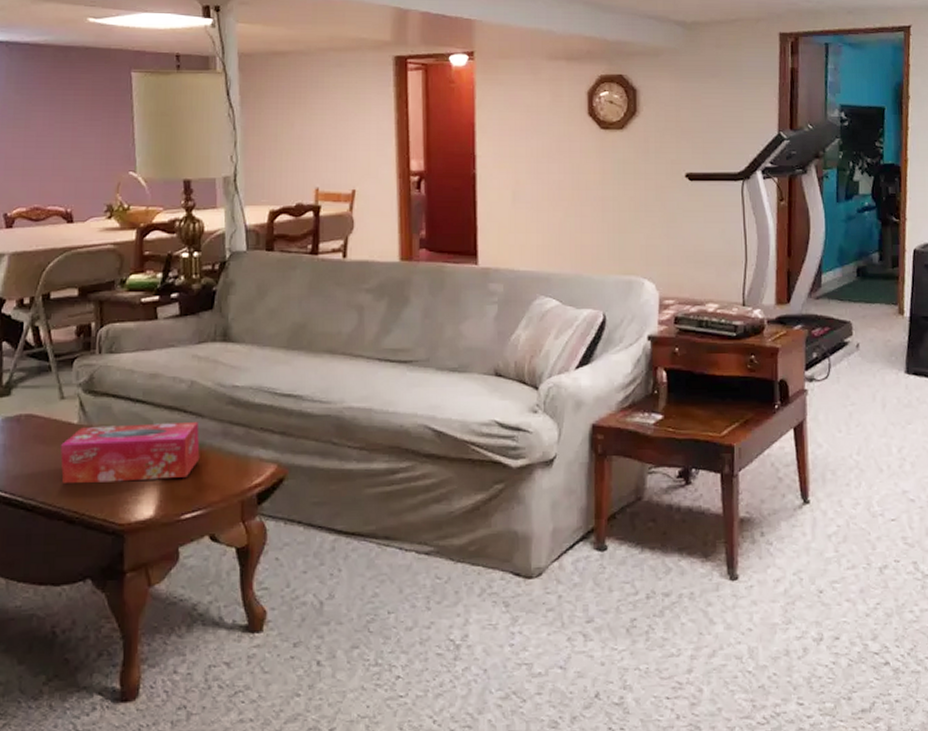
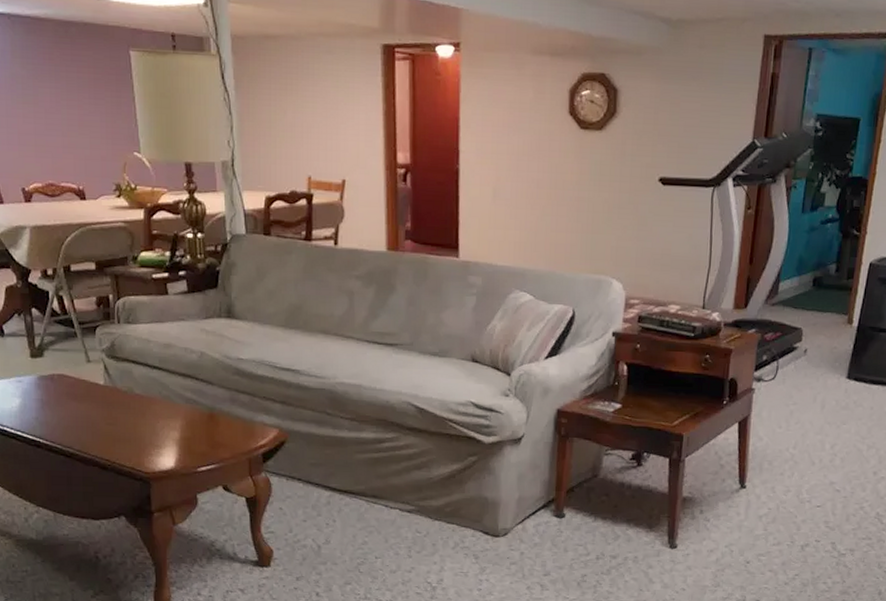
tissue box: present [60,421,200,483] -> none [91,388,212,437]

